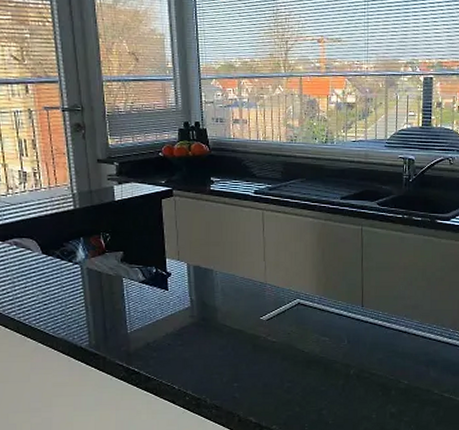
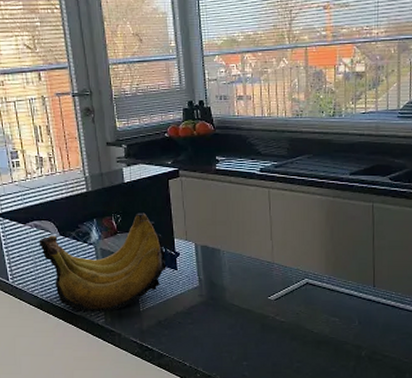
banana bunch: none [18,231,157,335] -> present [39,213,167,313]

